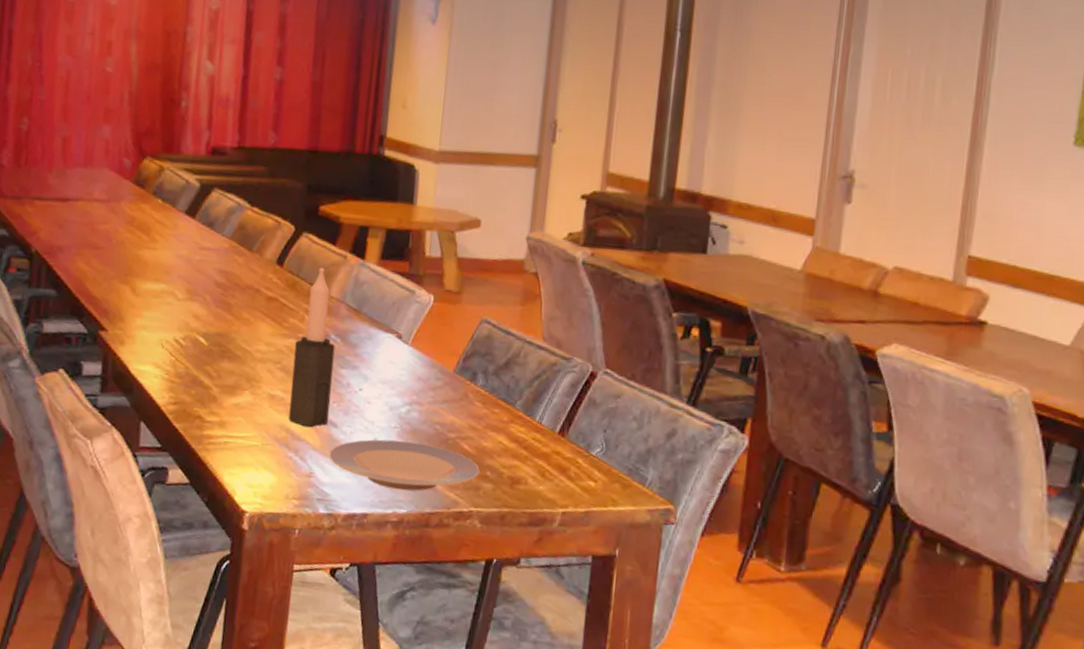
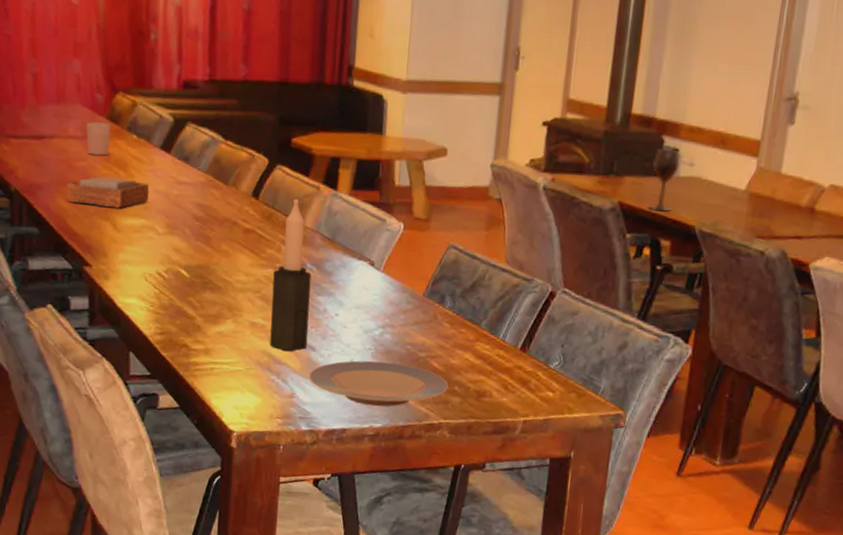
napkin holder: none [87,240,172,273] -> present [66,176,150,209]
candle holder: none [111,186,137,220] -> present [86,122,111,156]
wine glass: none [696,225,729,291] -> present [649,148,680,212]

